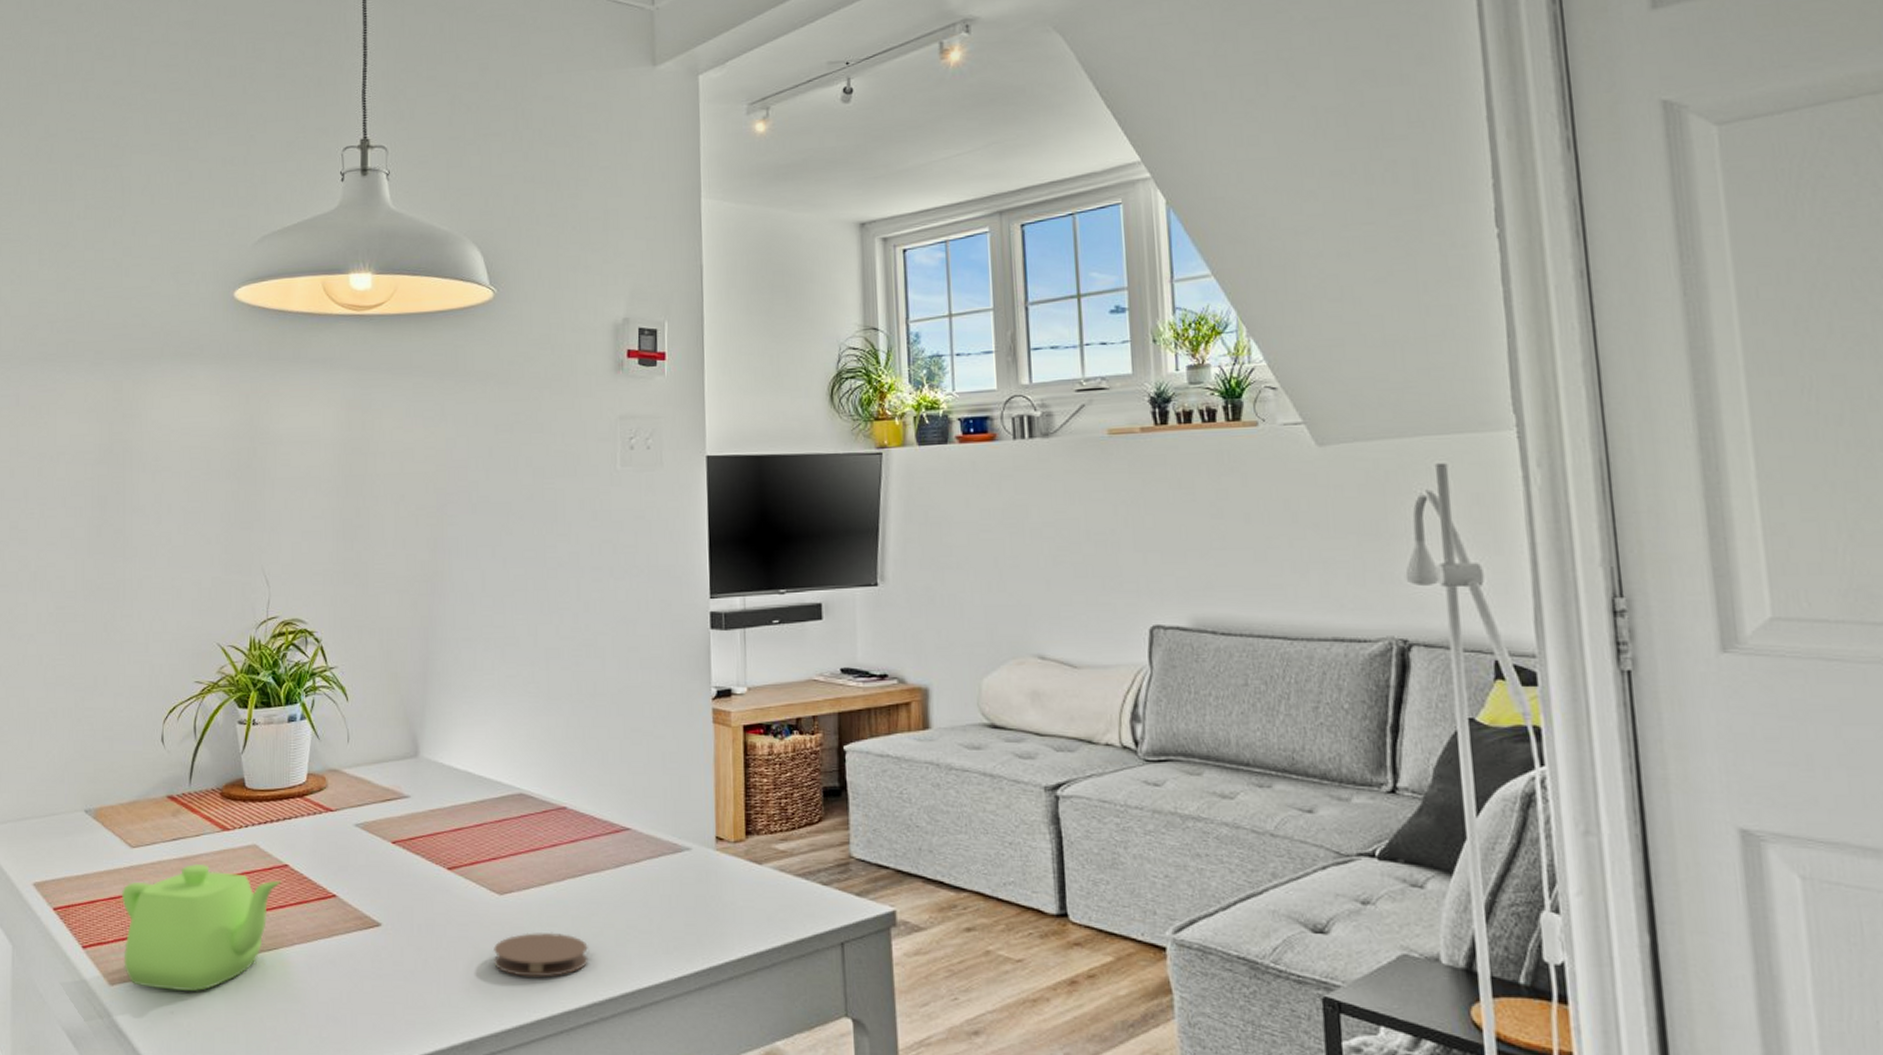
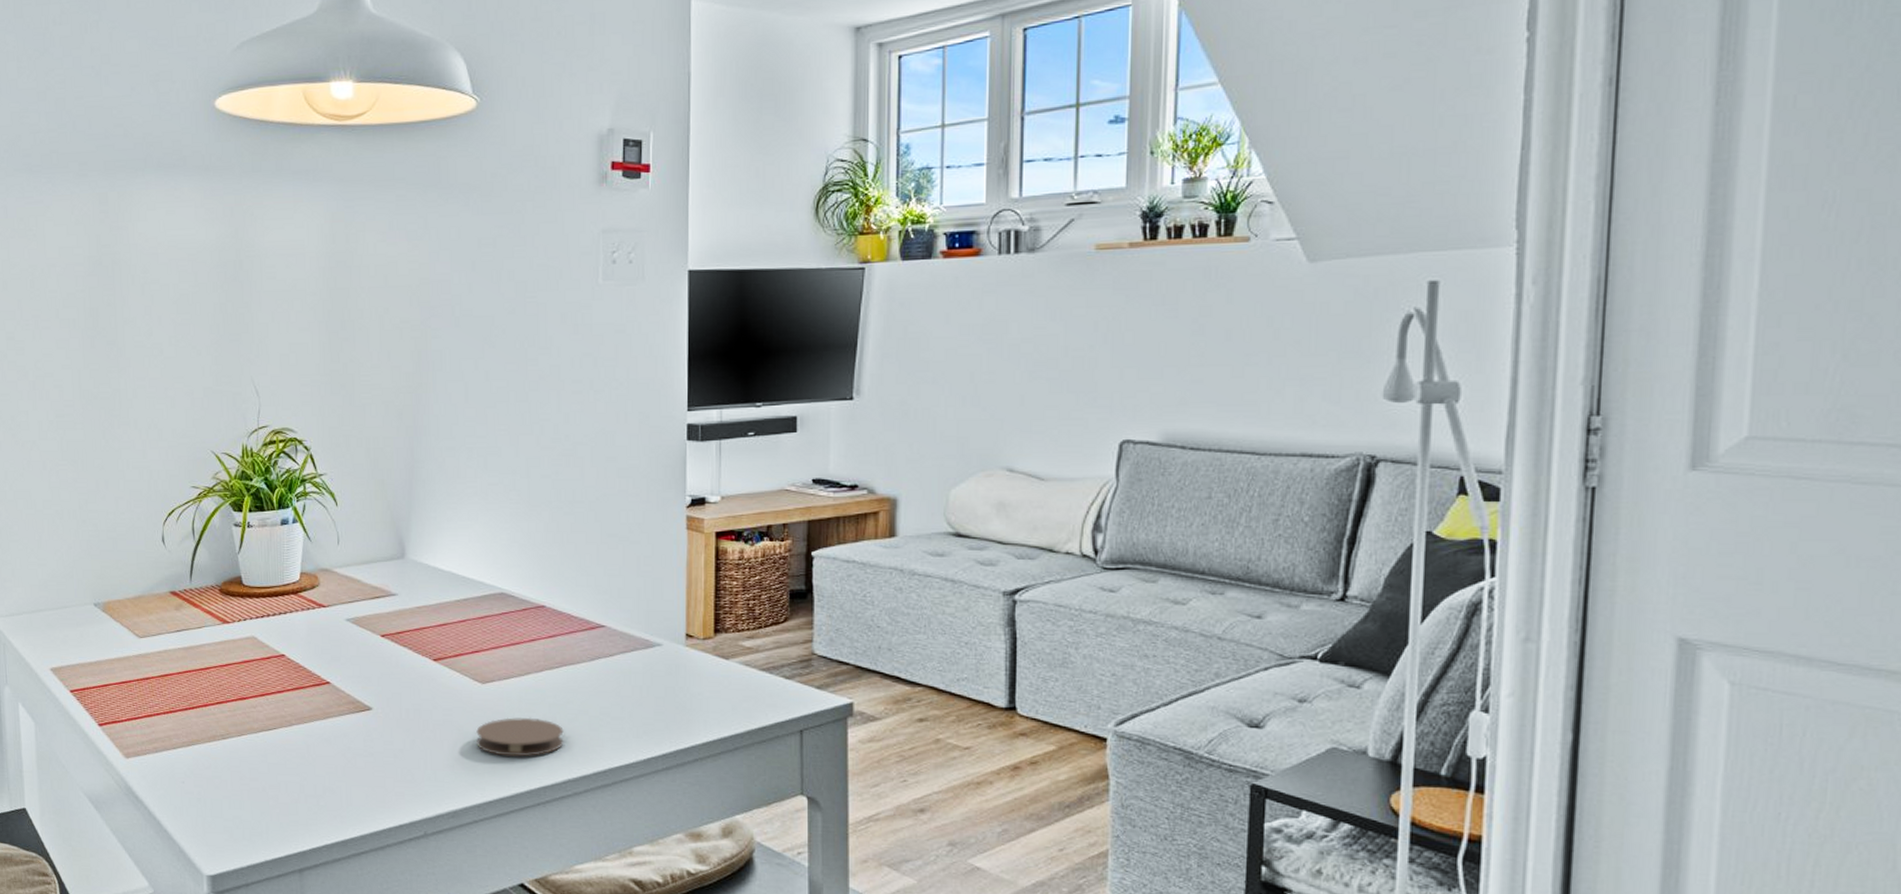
teapot: present [121,863,282,991] -> none [131,652,279,764]

